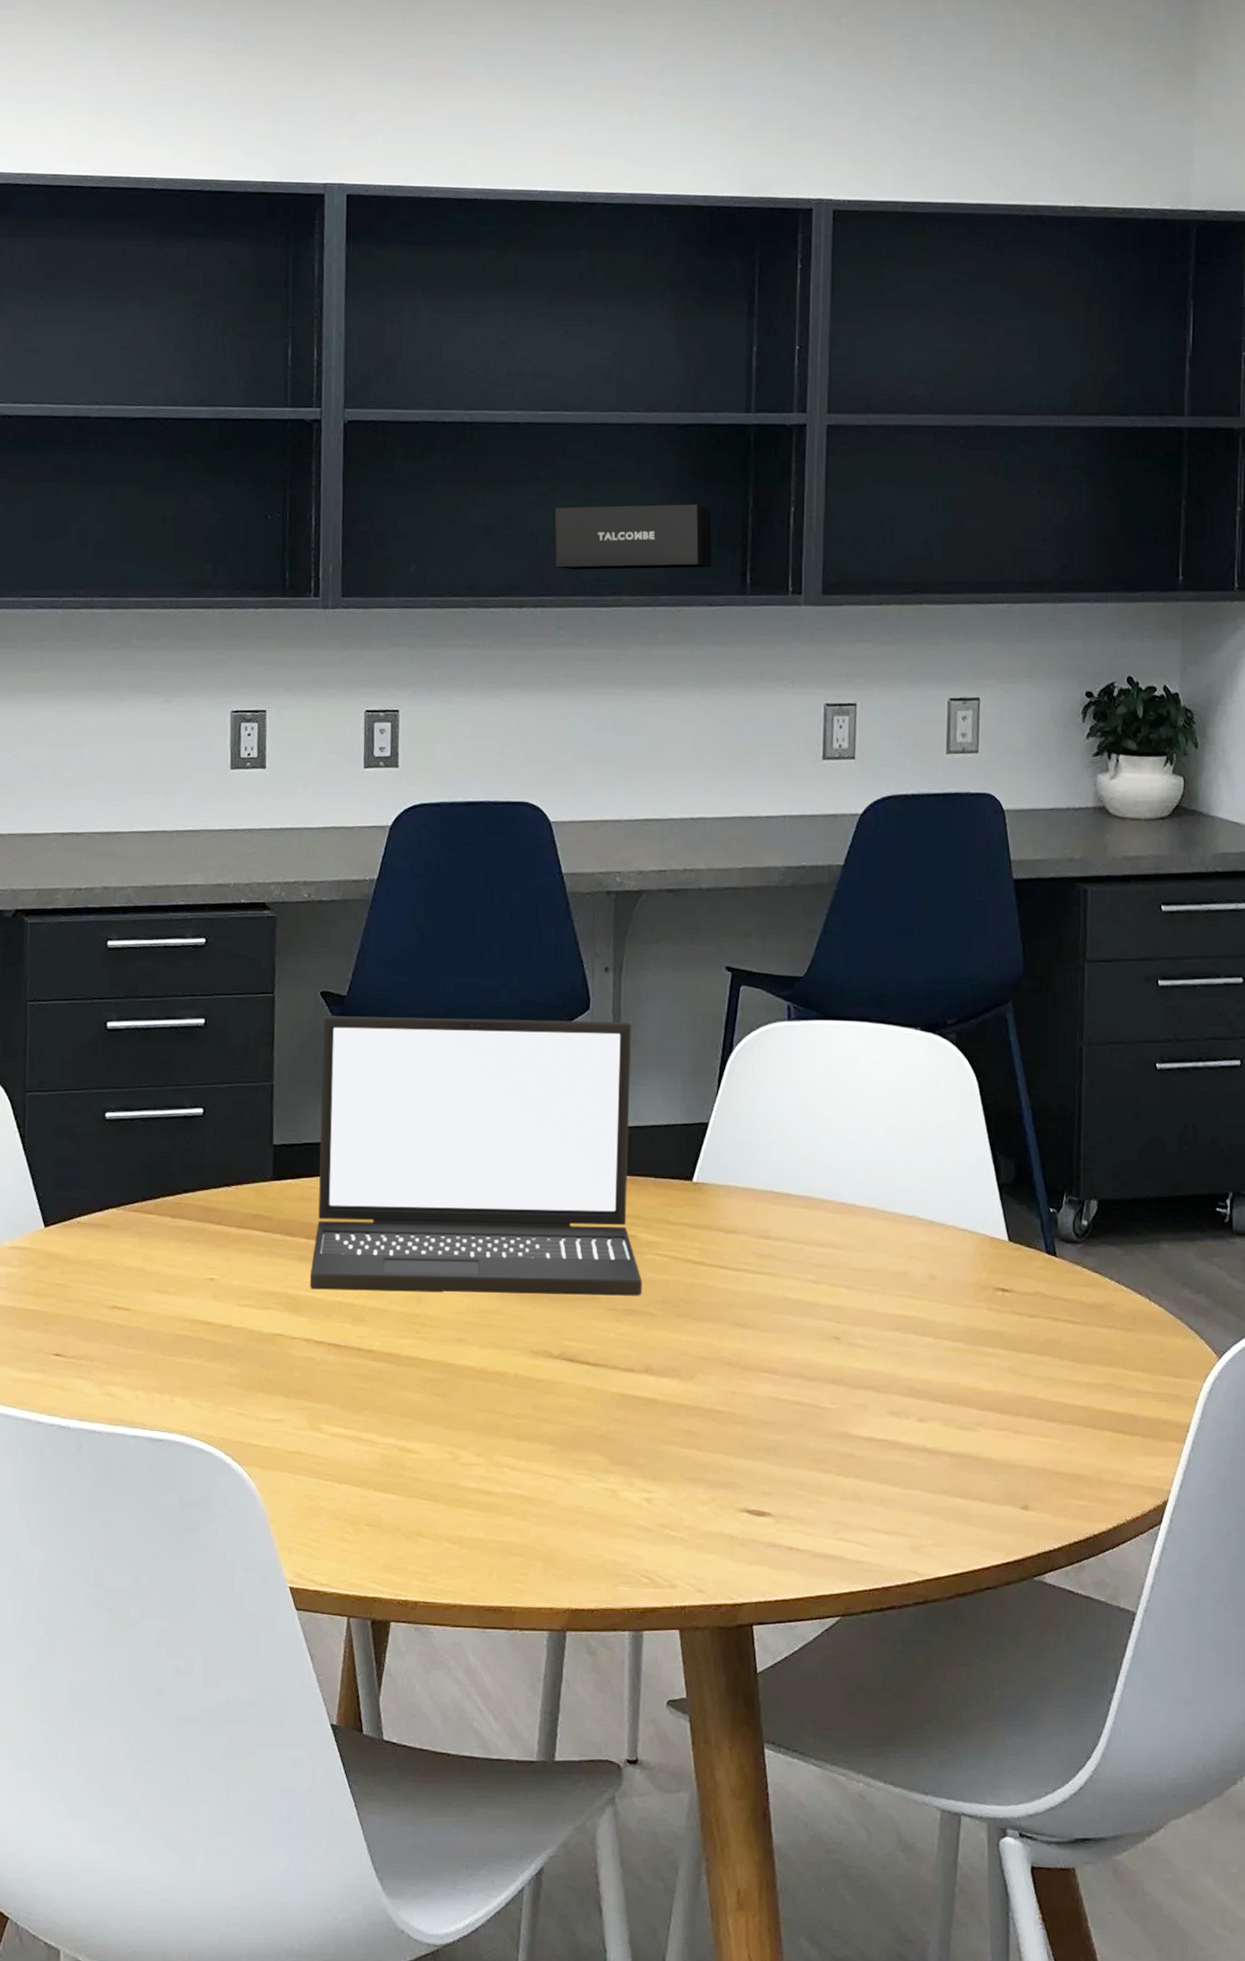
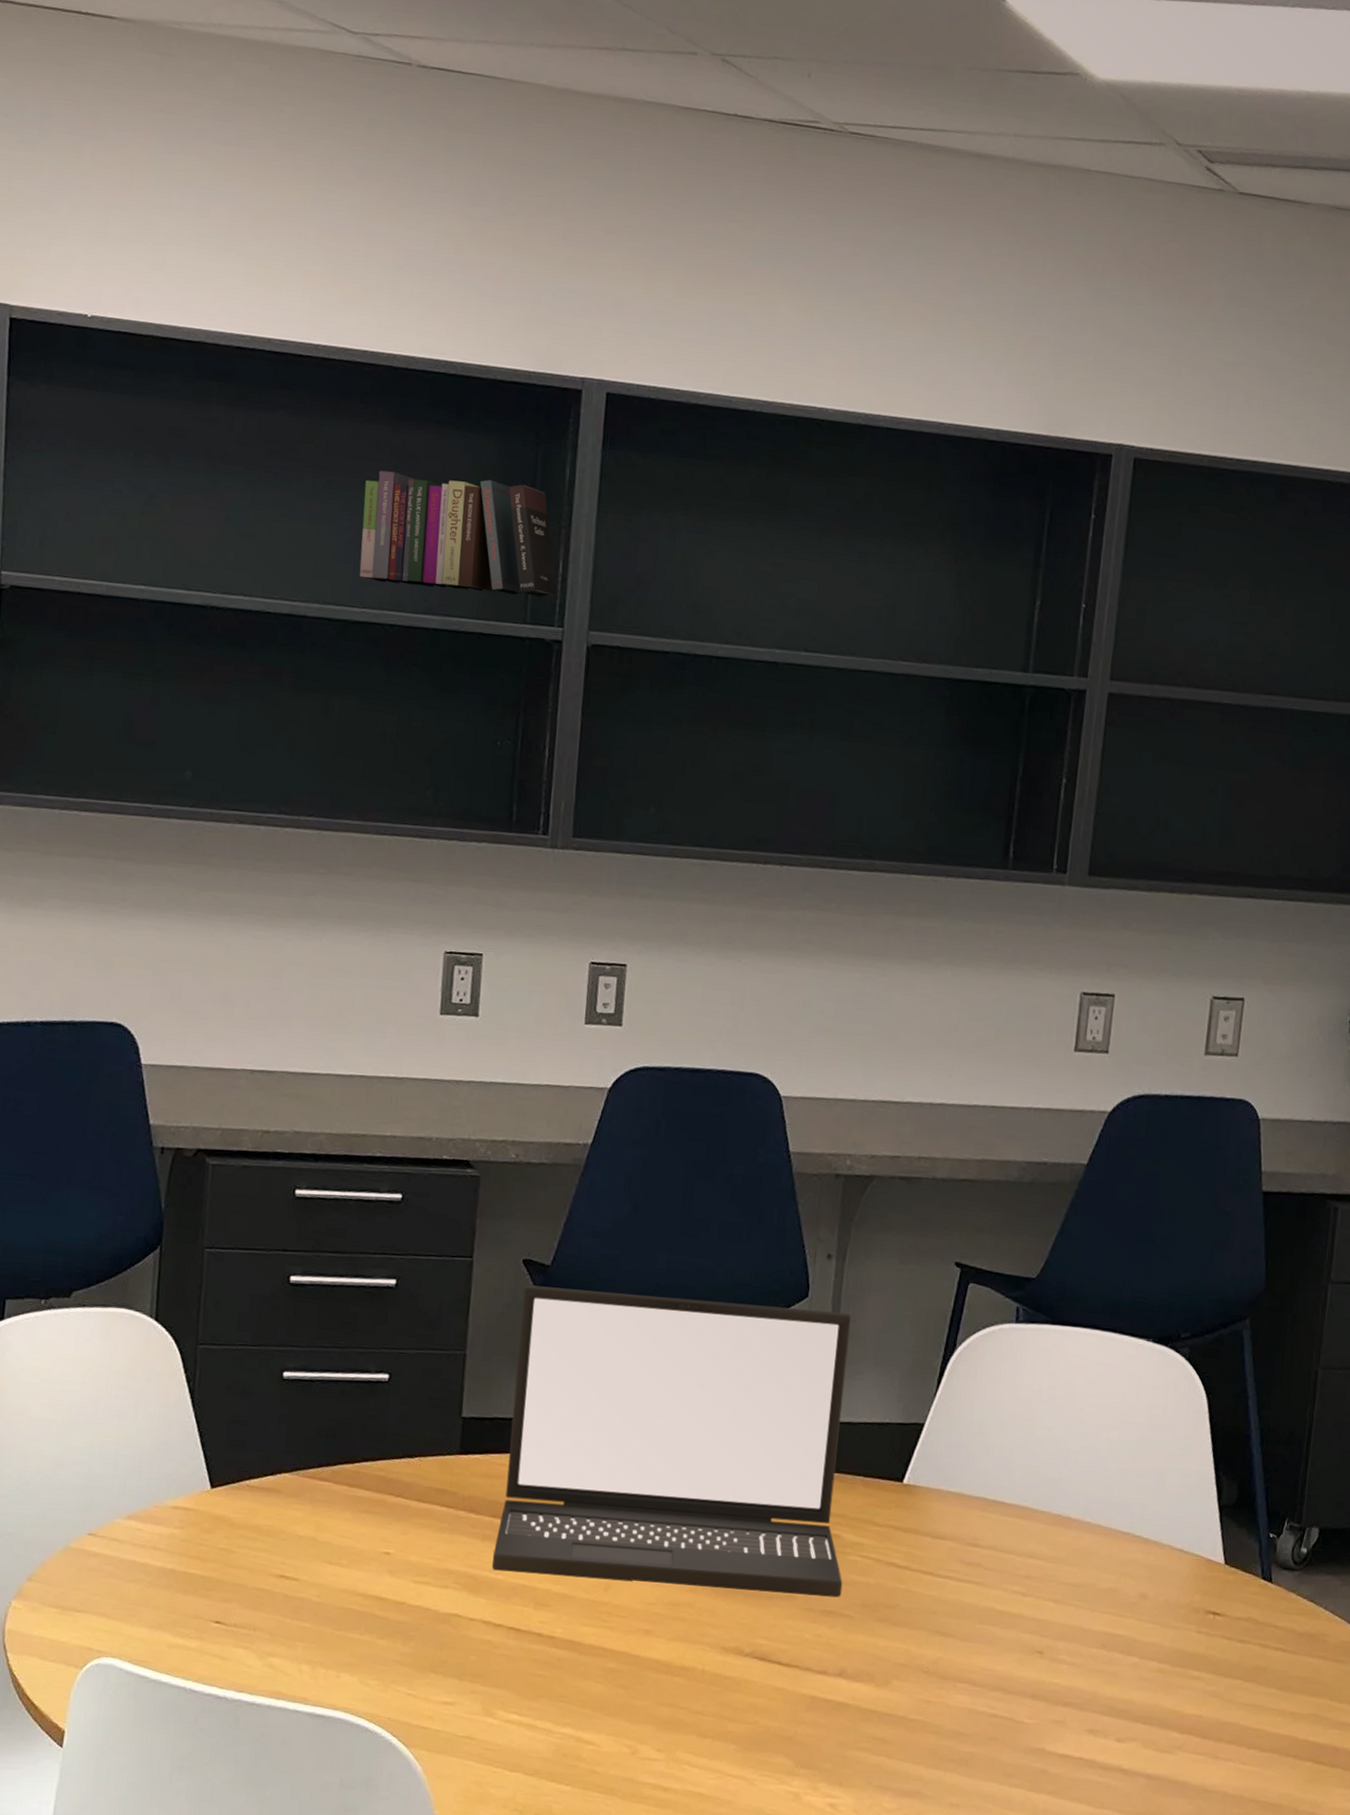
books: none [134,281,313,383] -> present [359,470,557,598]
box: present [554,503,712,570] -> none [806,758,978,837]

